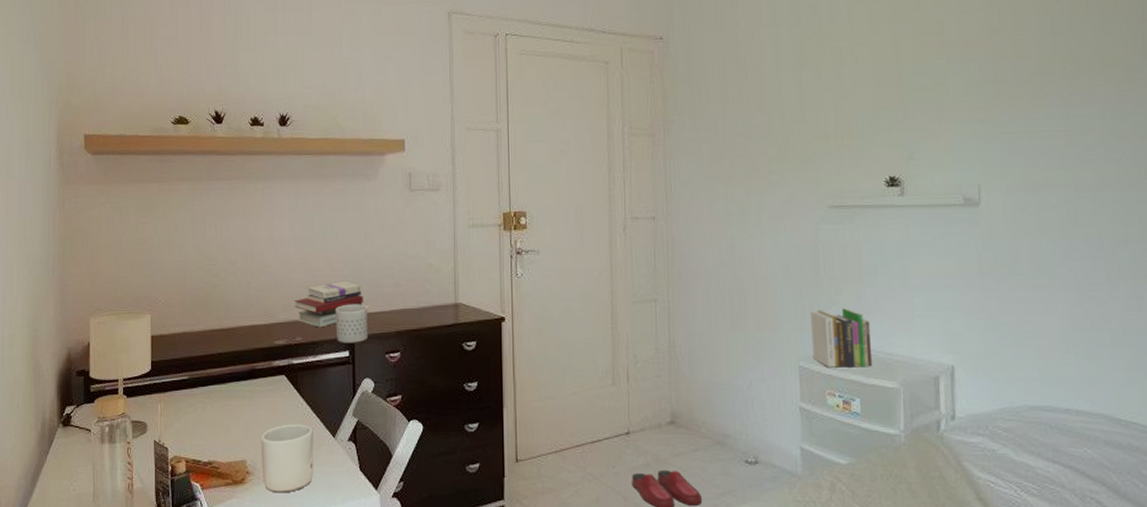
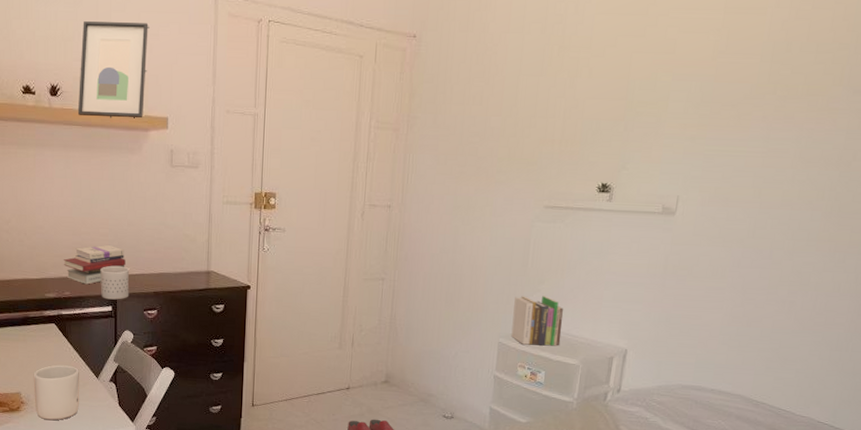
picture frame: none [308,46,382,145] -> present [77,21,150,119]

